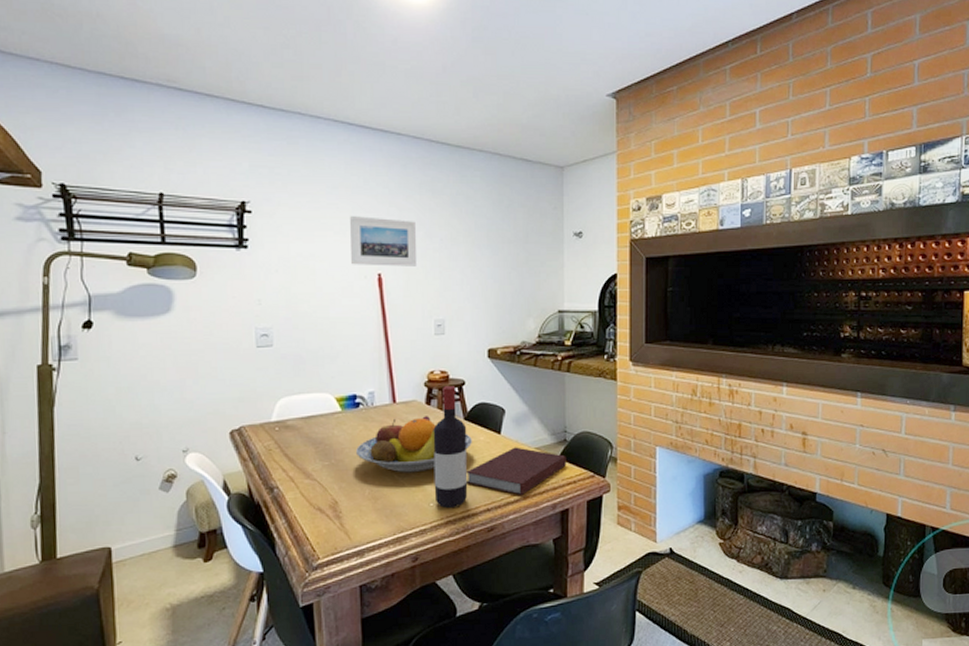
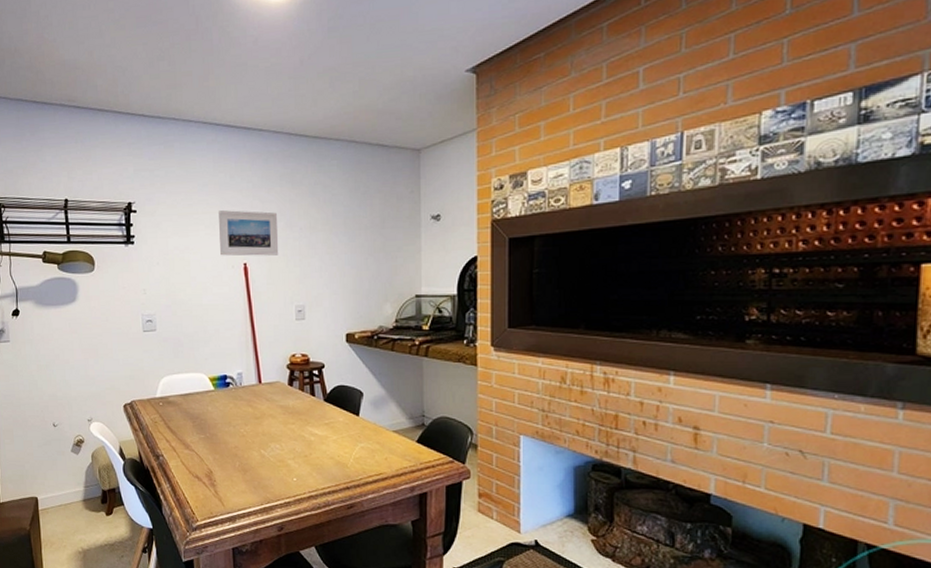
fruit bowl: present [356,416,472,473] -> none [227,396,332,449]
wine bottle: present [433,386,468,509] -> none [295,369,328,485]
notebook: present [466,447,567,496] -> none [327,429,425,477]

